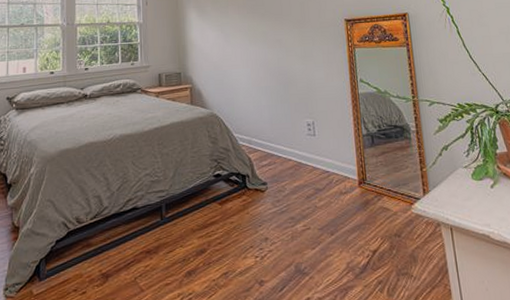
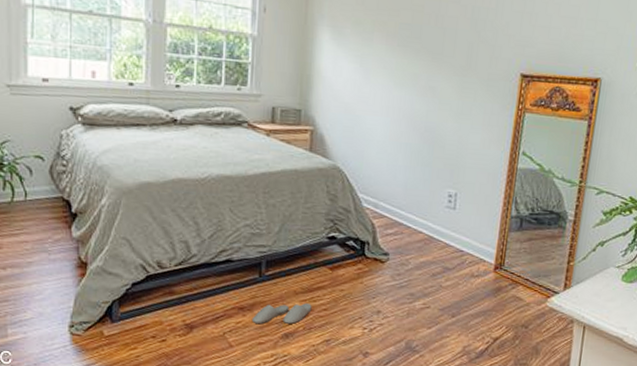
slippers: none [158,239,208,266] -> present [251,303,312,325]

